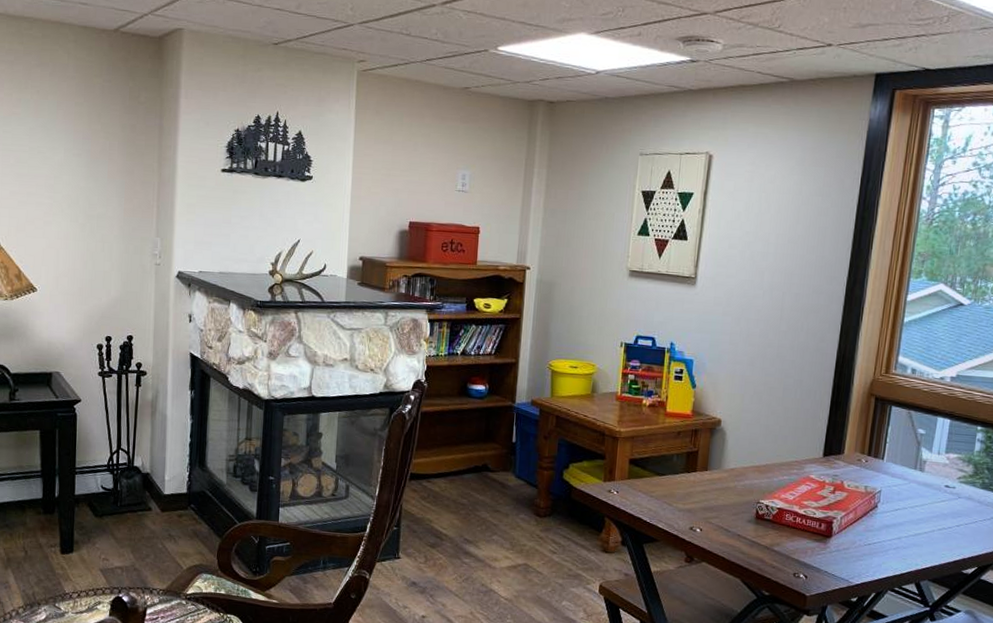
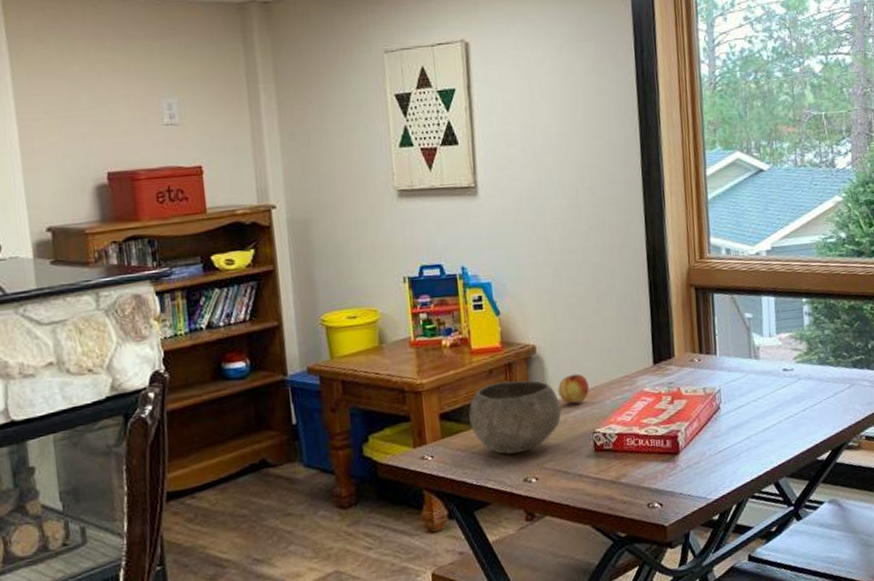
bowl: none [653,443,734,505] -> present [469,380,562,455]
fruit: none [733,450,762,475] -> present [558,373,589,404]

